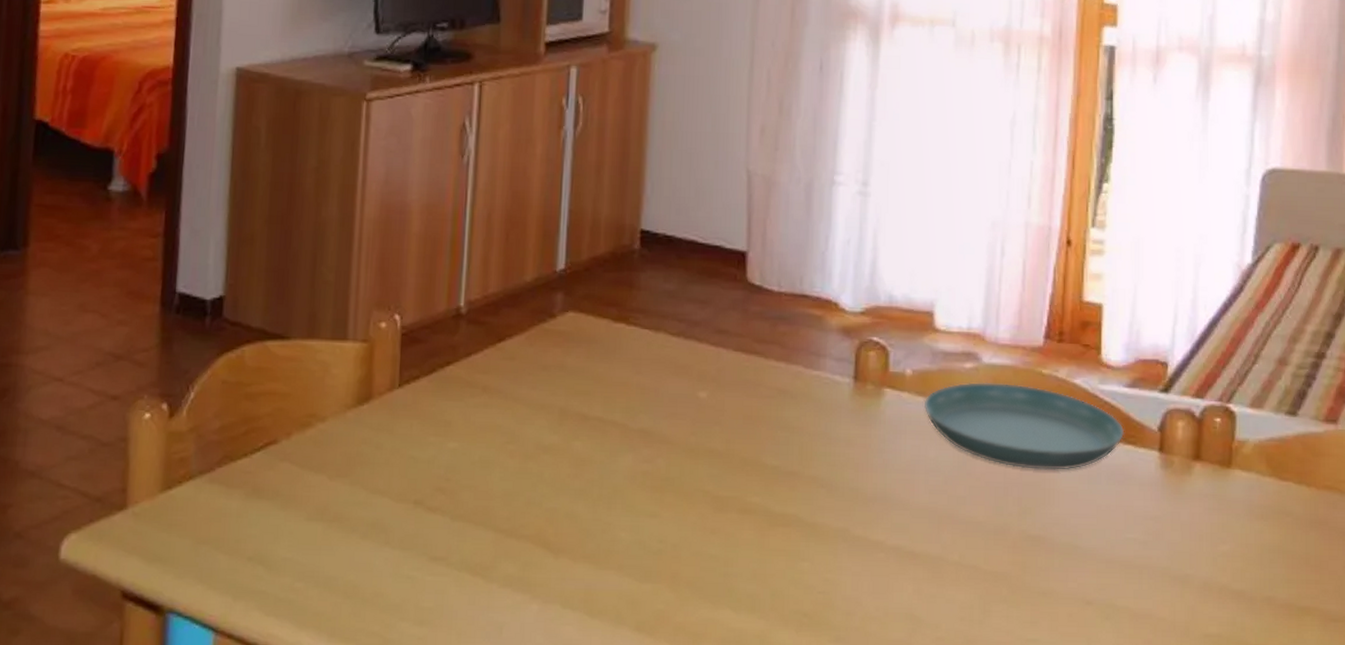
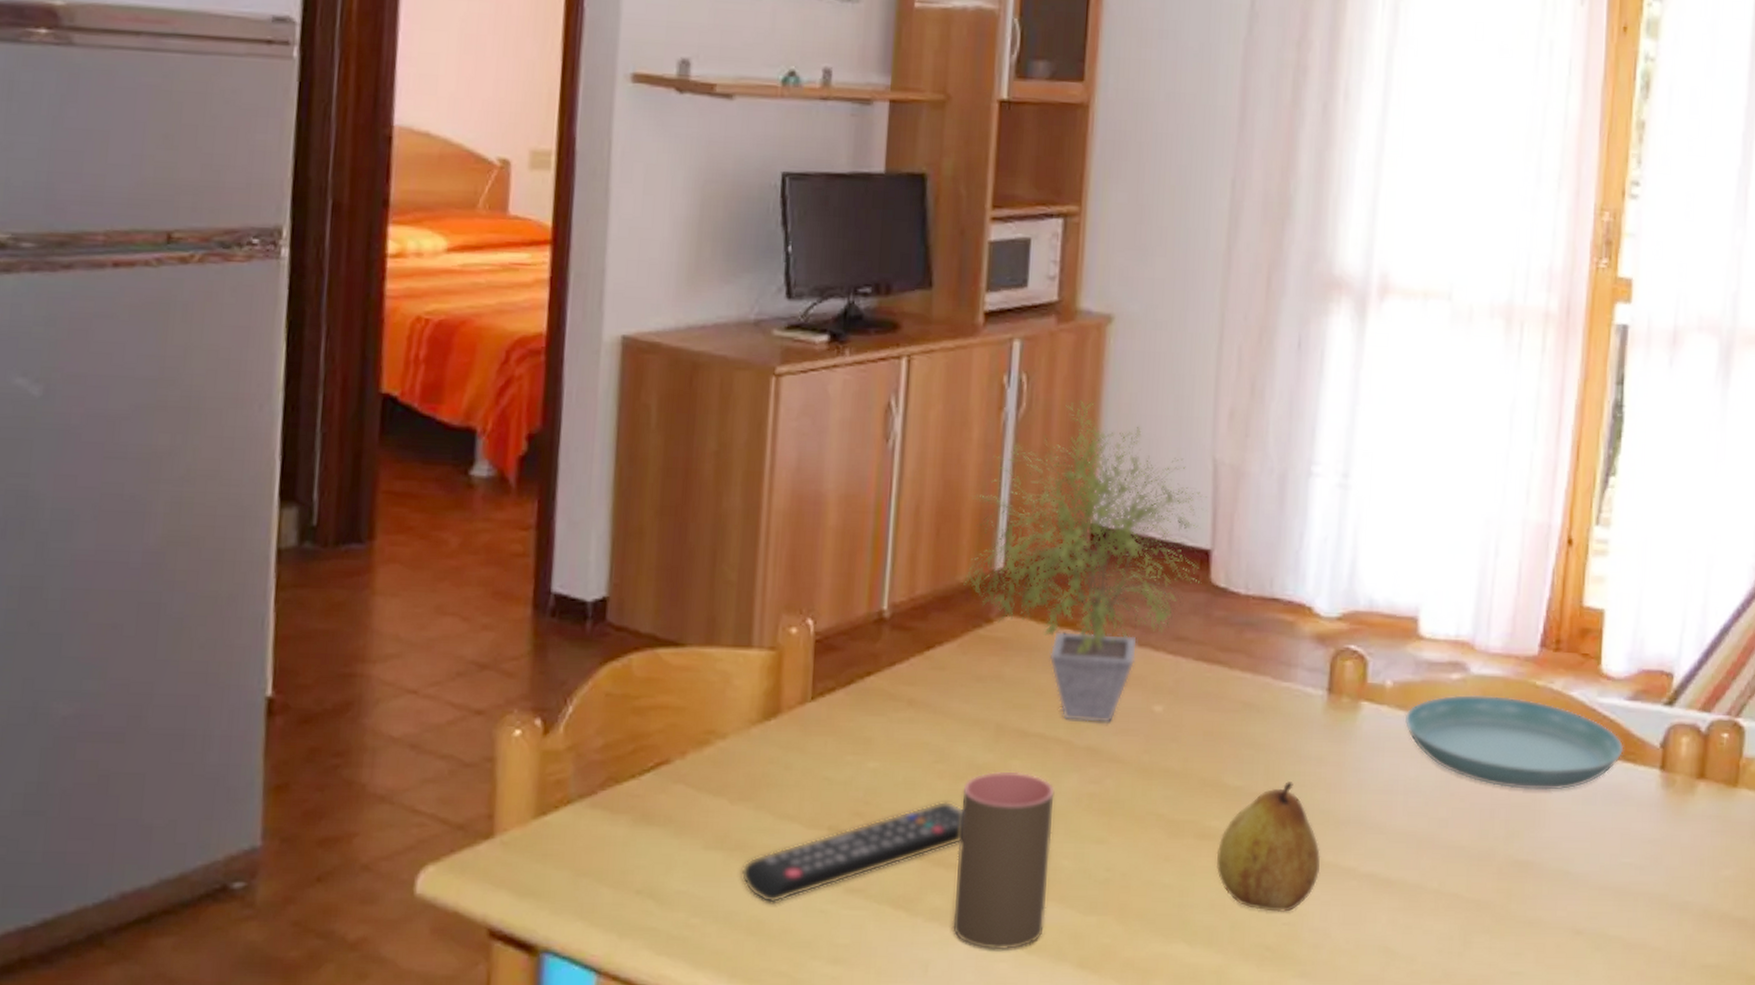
remote control: none [338,478,532,570] -> present [741,801,963,903]
cup: none [524,451,612,615] -> present [953,771,1055,950]
potted plant: none [530,119,743,409] -> present [963,400,1207,724]
fruit: none [757,461,852,582] -> present [1216,781,1321,912]

